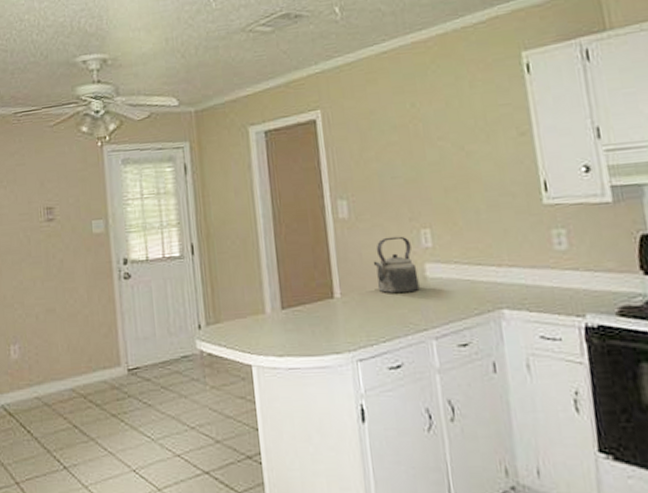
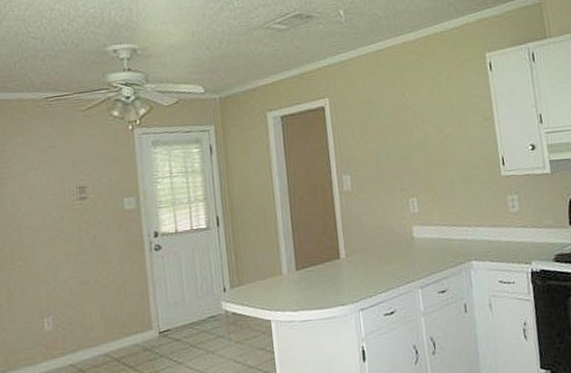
kettle: present [373,236,420,294] -> none [371,204,409,253]

